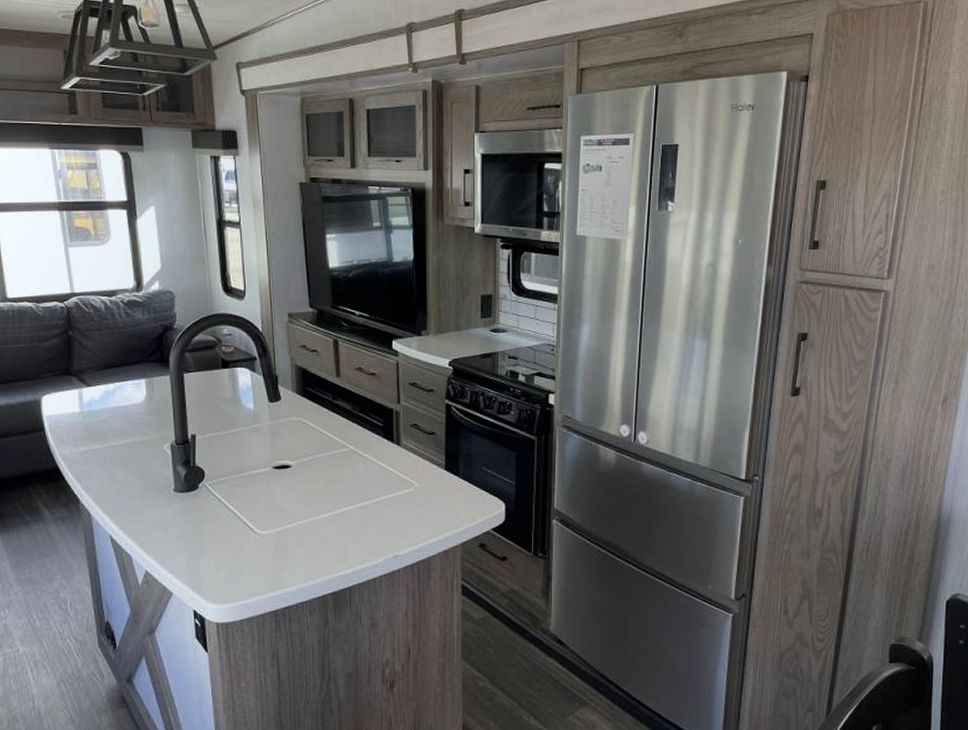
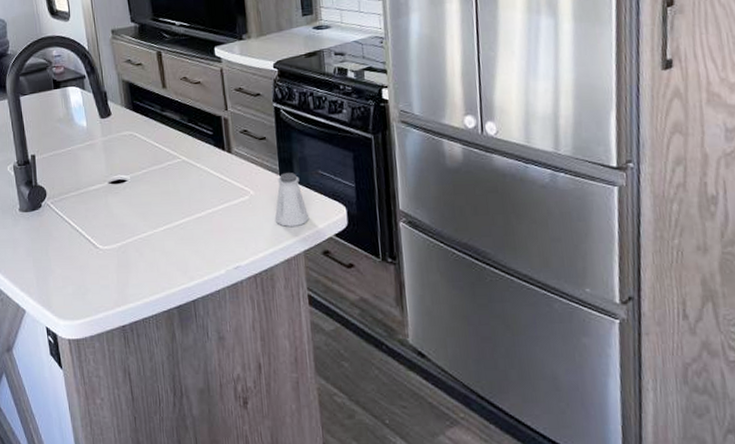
saltshaker: none [436,468,470,519] -> present [274,173,310,227]

